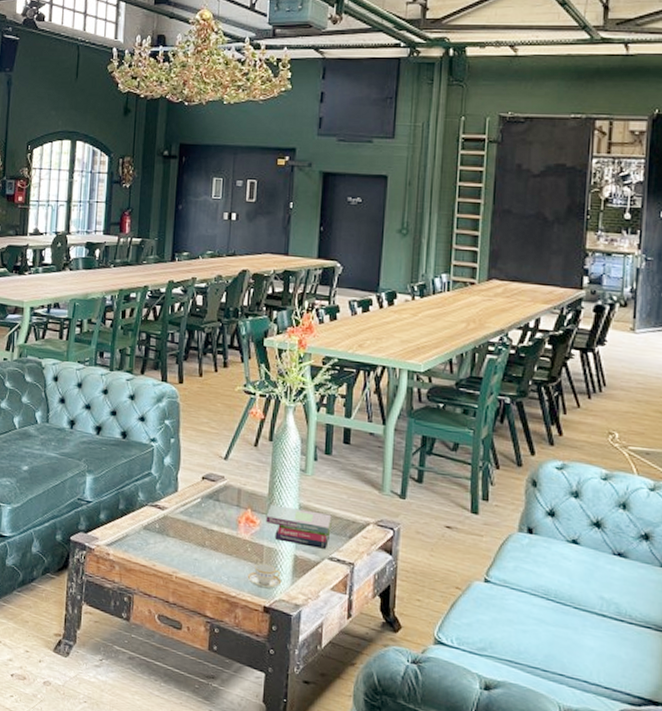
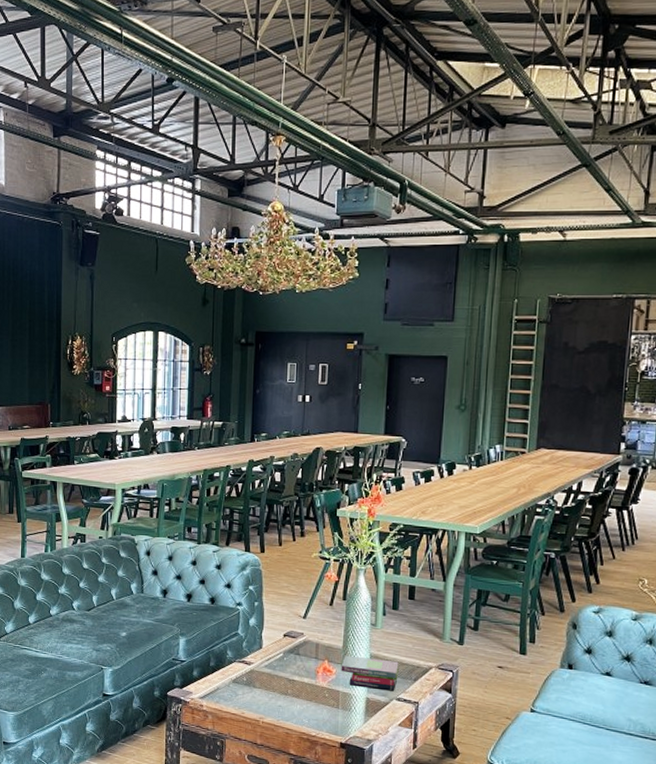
teacup: present [247,563,282,589] -> none [325,706,356,728]

